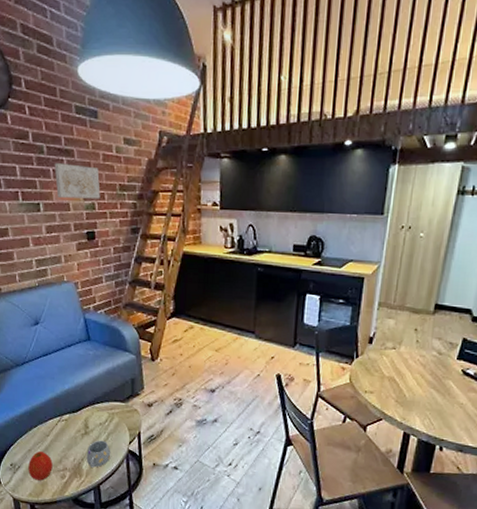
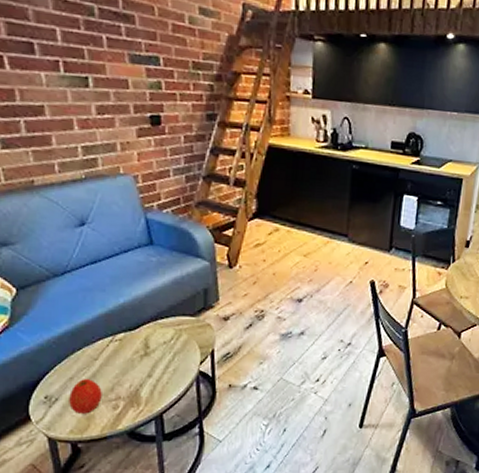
wall art: present [54,163,101,199] -> none [108,29,169,78]
mug: present [86,440,111,468] -> none [146,361,178,394]

